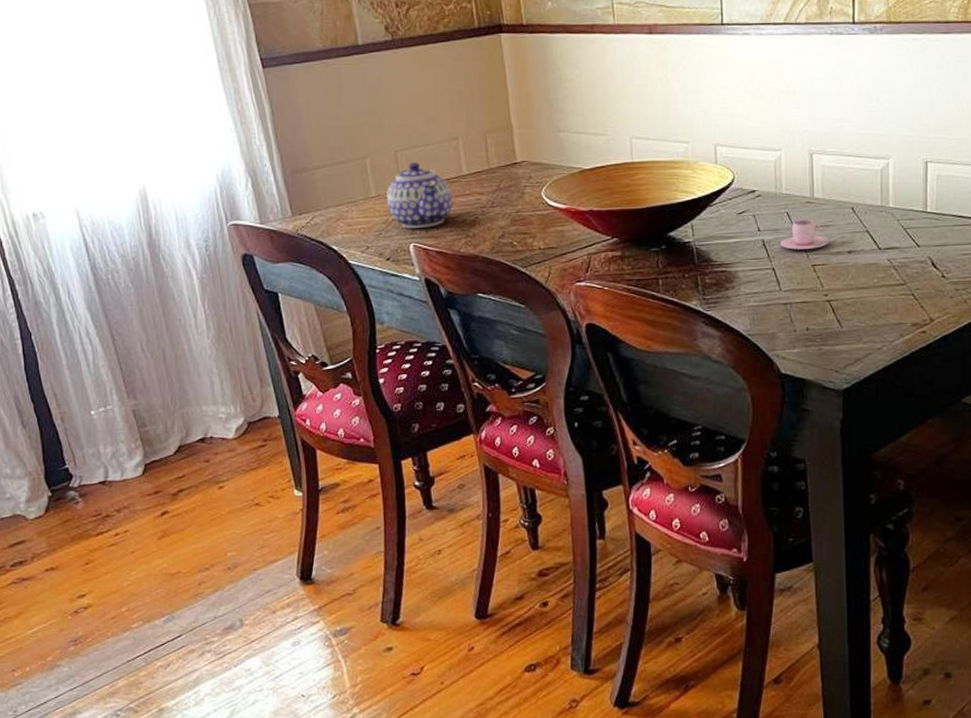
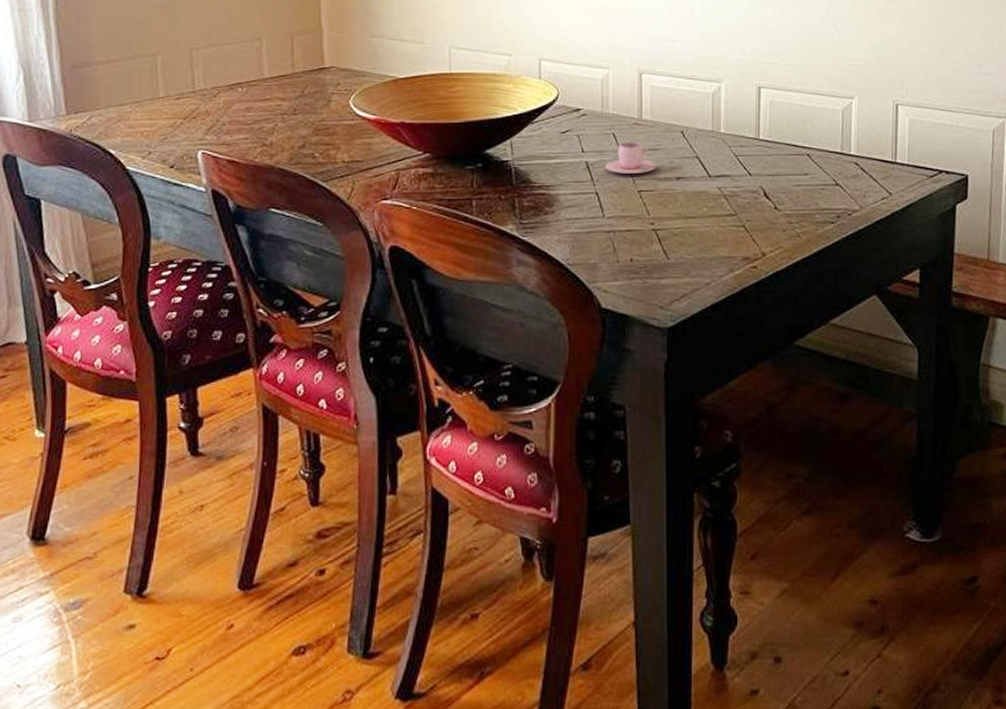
teapot: present [387,162,452,228] -> none [177,61,250,134]

